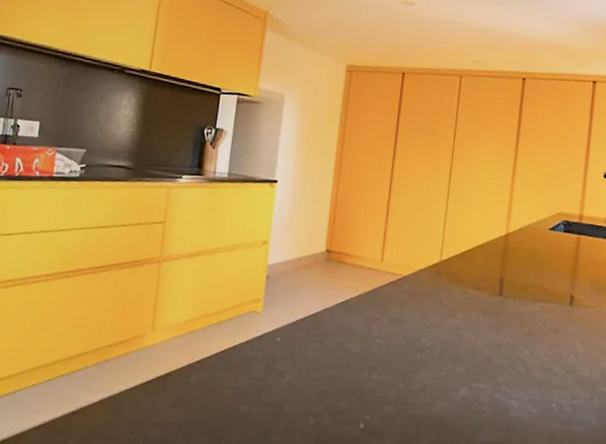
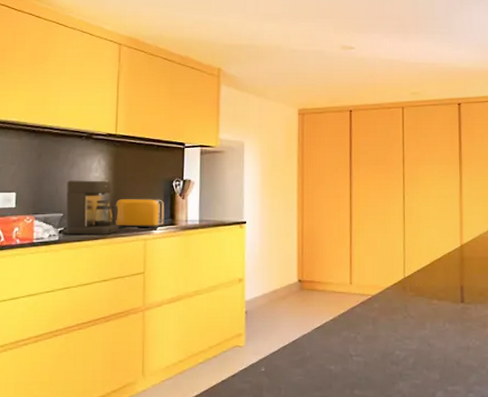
coffee maker: none [87,115,145,178] -> present [65,180,119,235]
toaster: none [139,141,194,177] -> present [115,198,165,229]

